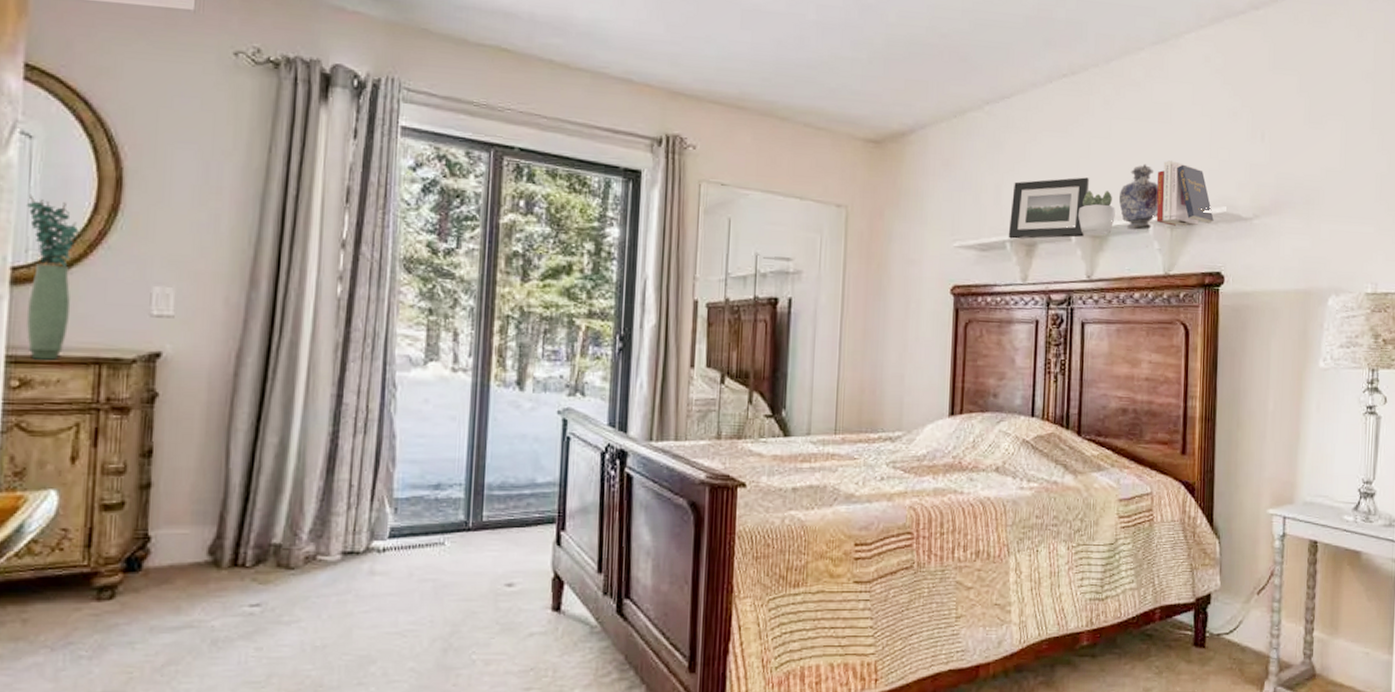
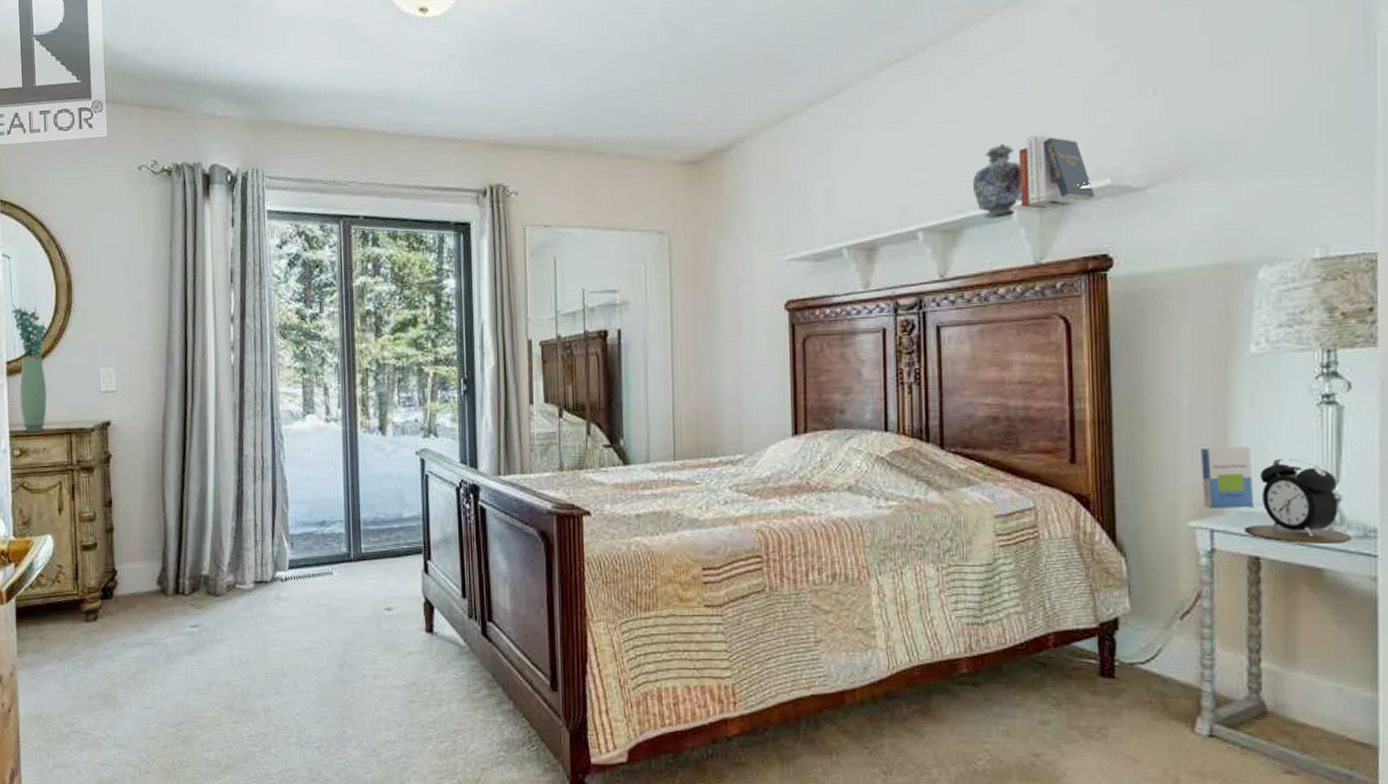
picture frame: present [1008,177,1089,239] -> none [844,168,935,245]
succulent plant: present [1078,191,1115,235] -> none [925,179,969,230]
book: none [1279,445,1316,500] -> present [1201,447,1255,510]
alarm clock: none [1308,457,1381,531] -> present [1245,458,1351,544]

